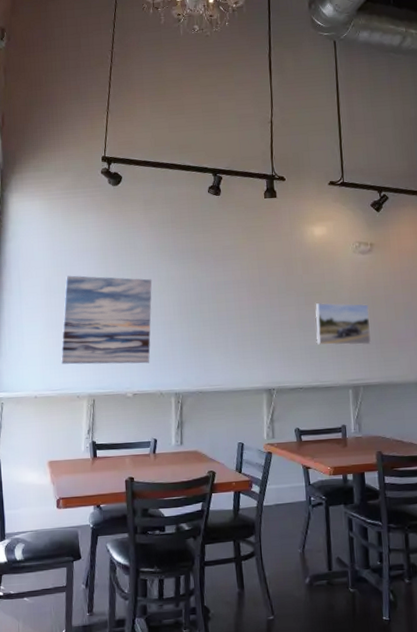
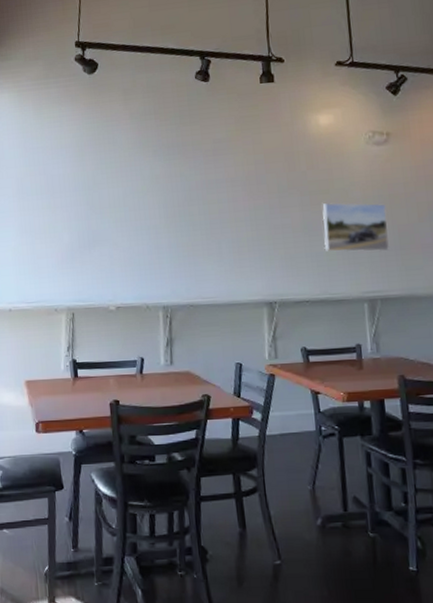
wall art: present [61,275,152,365] -> none [36,175,135,274]

